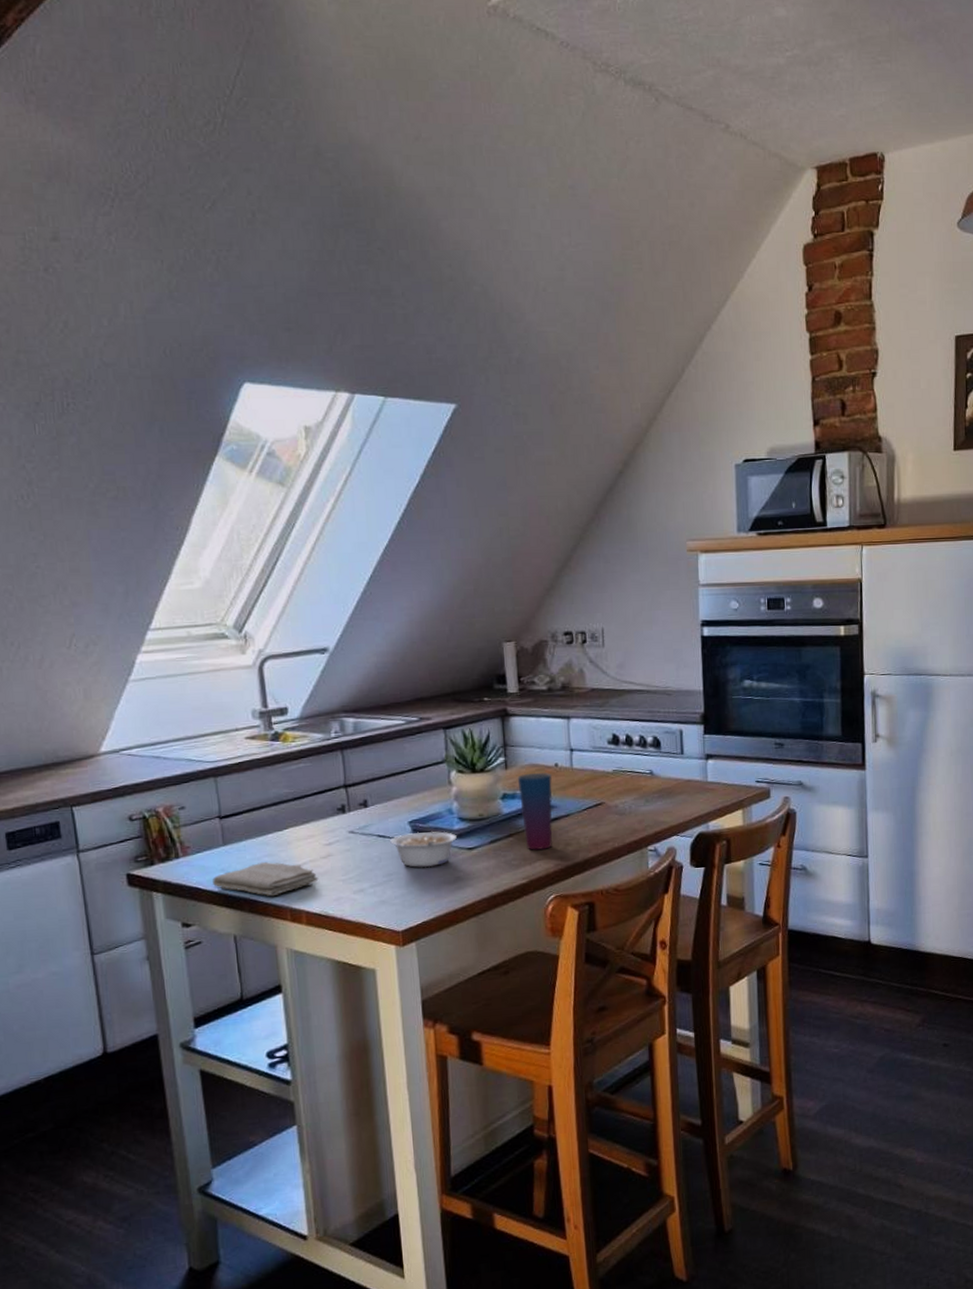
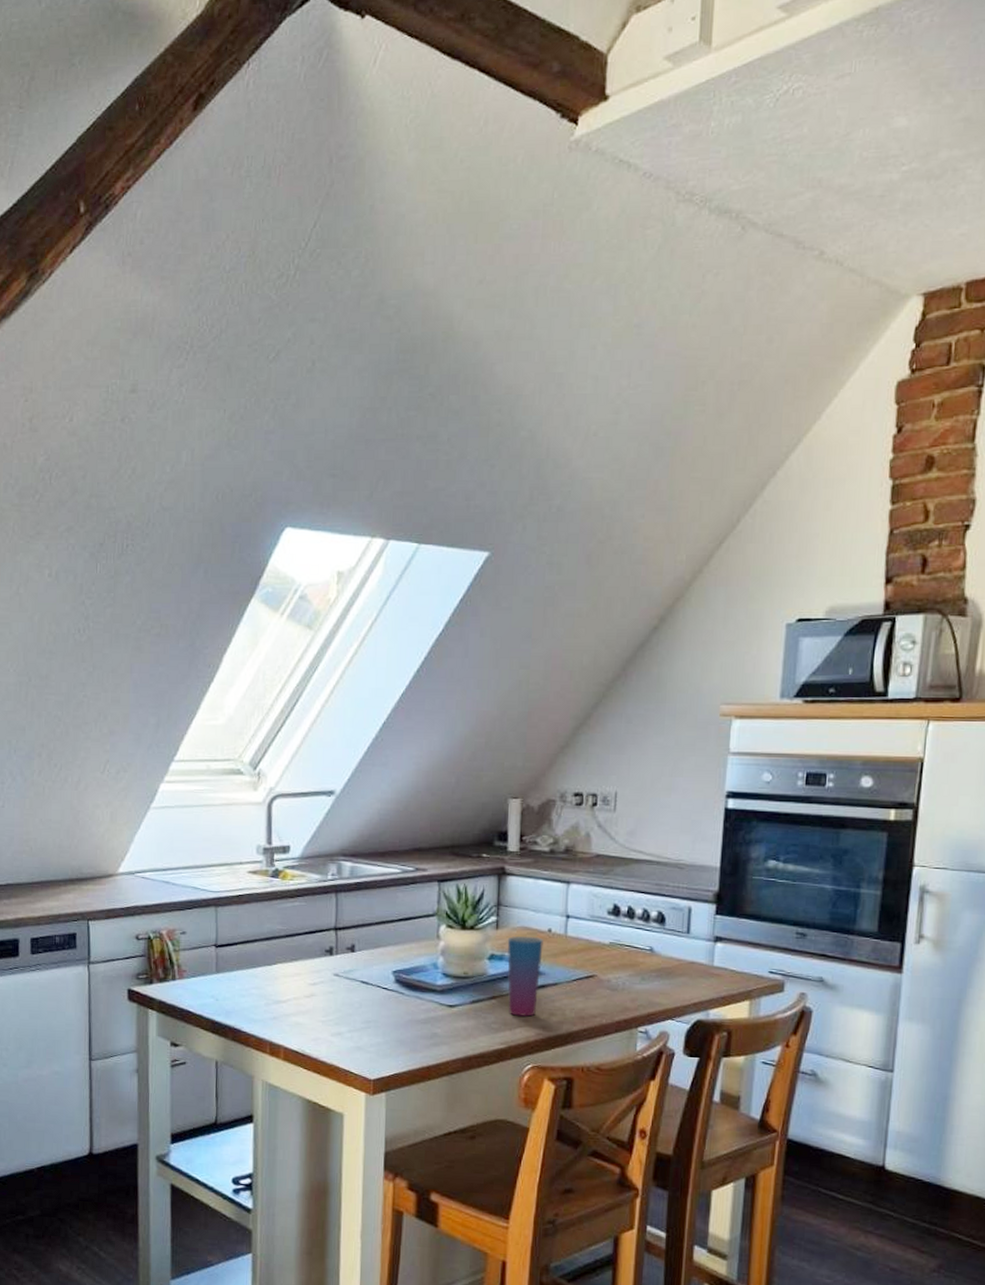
washcloth: present [212,861,319,897] -> none [201,993,300,1029]
legume: present [390,831,457,868] -> none [372,982,439,1020]

